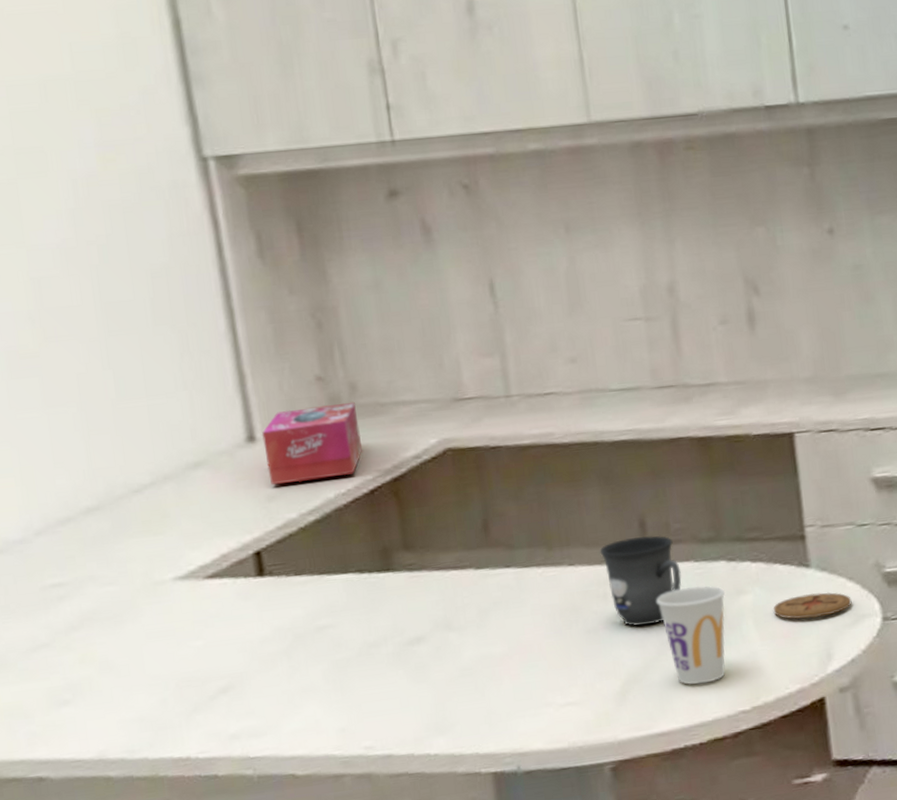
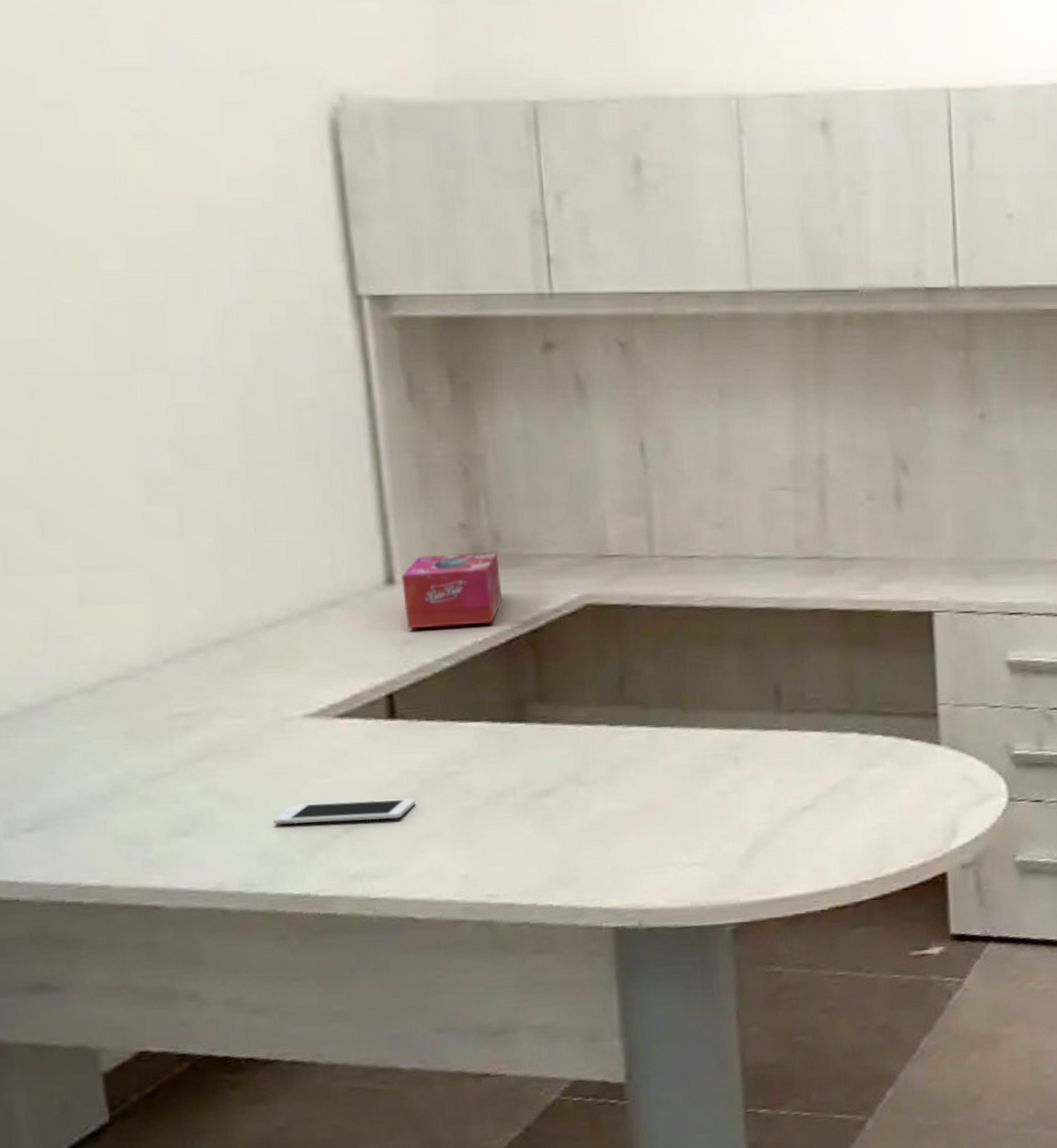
cell phone: none [151,655,289,689] -> present [273,798,416,825]
mug: present [599,535,682,626] -> none [734,703,813,791]
cup: present [656,585,726,685] -> none [787,755,856,853]
coaster: present [773,592,852,620] -> none [901,770,979,795]

